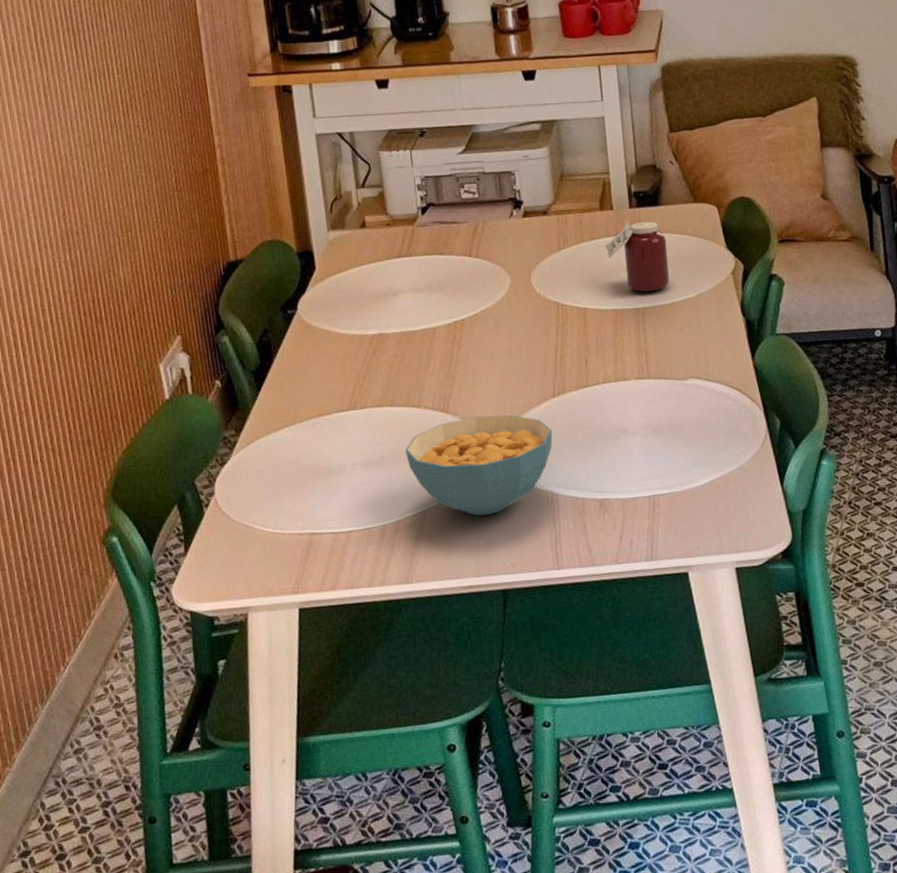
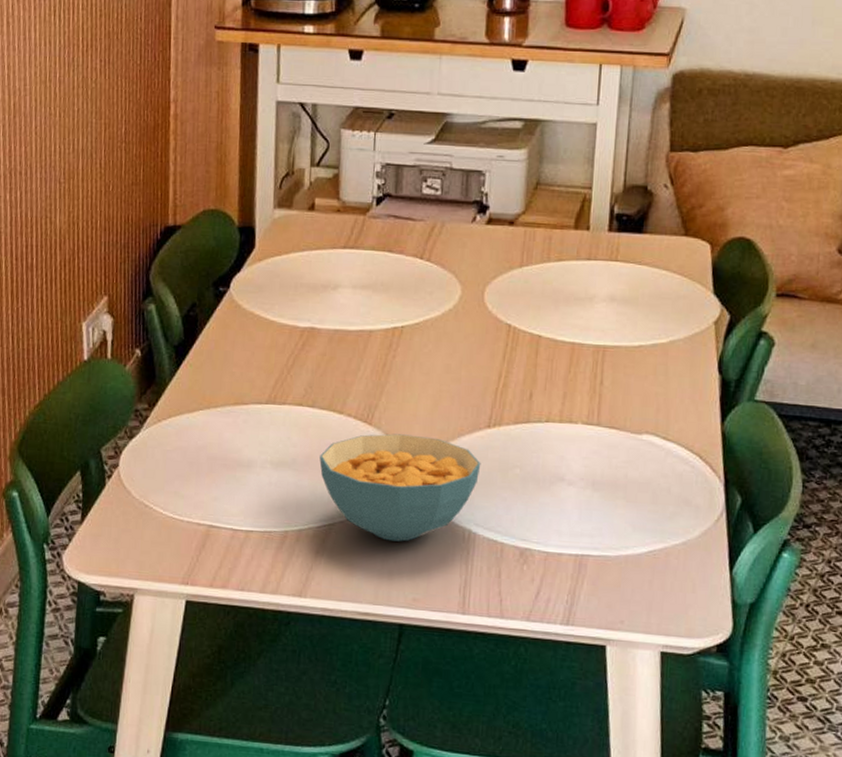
jar: present [606,221,670,292] -> none [574,246,645,329]

